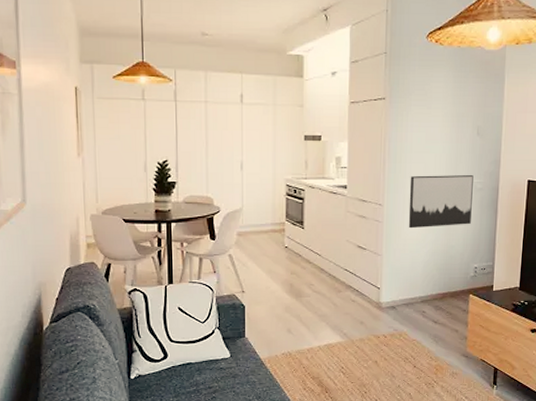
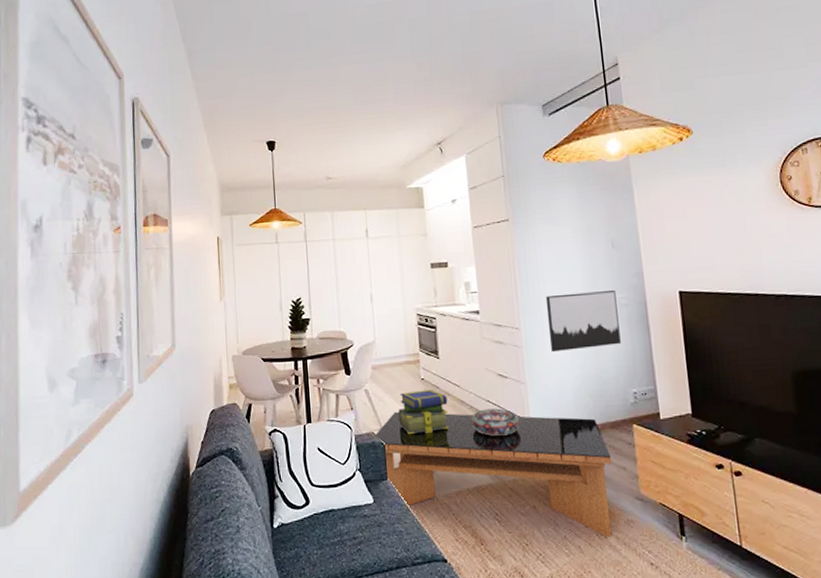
coffee table: none [235,276,447,386] -> present [374,411,612,537]
stack of books: none [260,256,308,298] -> present [398,388,449,435]
decorative bowl: none [328,277,373,301] -> present [471,408,520,436]

